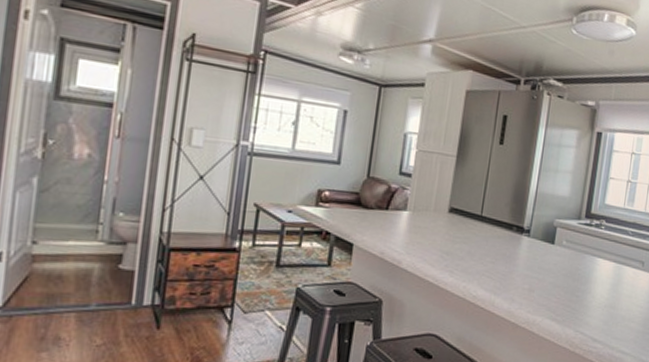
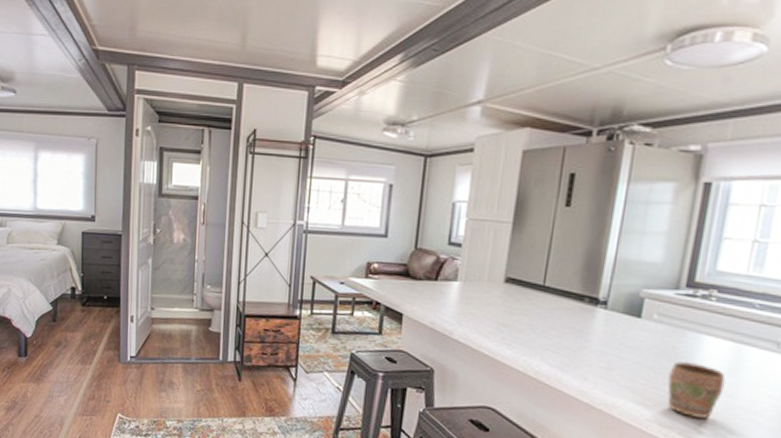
mug: none [572,280,611,328] -> present [667,361,726,419]

